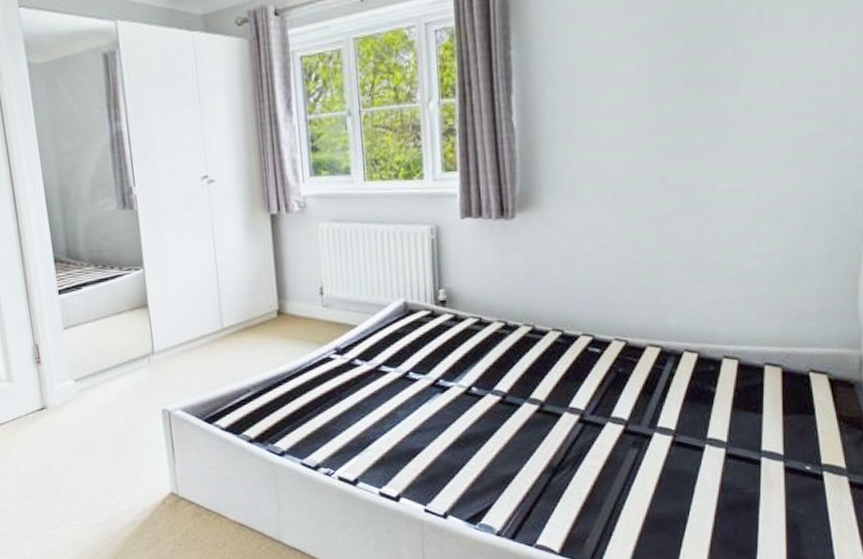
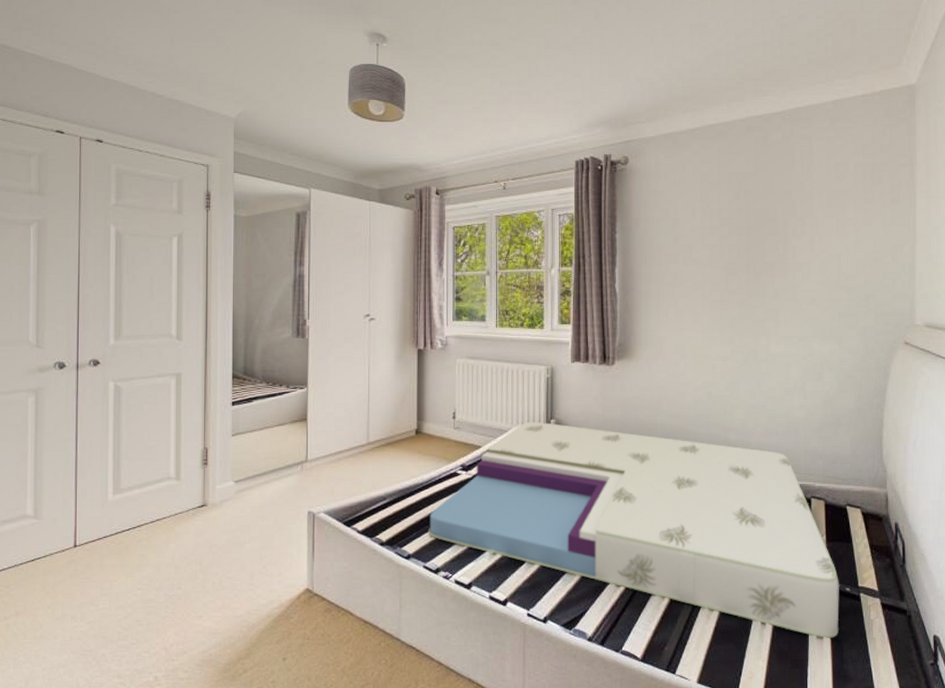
mattress: none [302,292,797,523] -> present [428,421,839,638]

